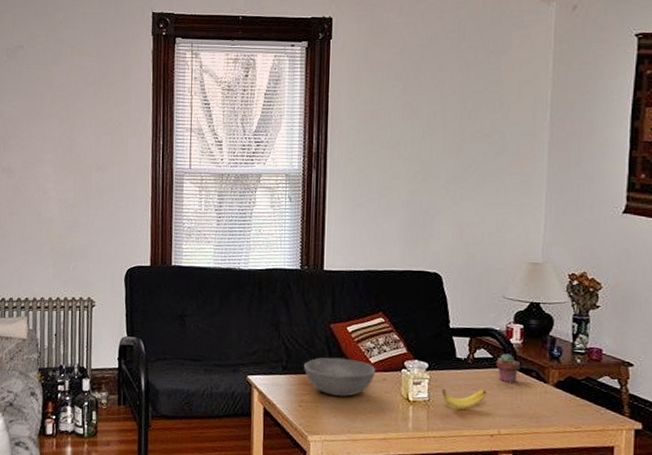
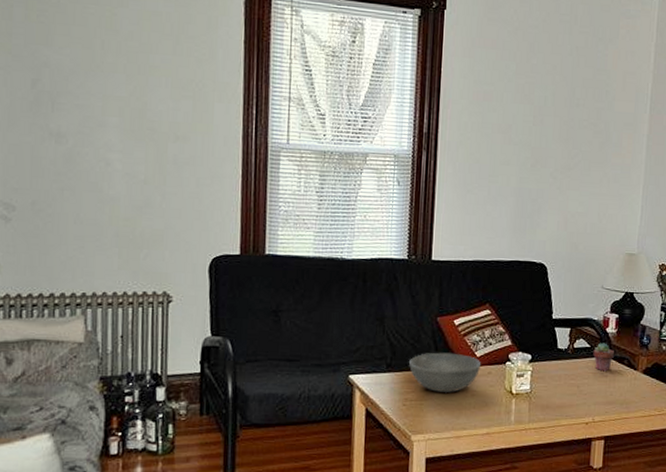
banana: present [441,388,487,410] -> none [542,379,584,400]

